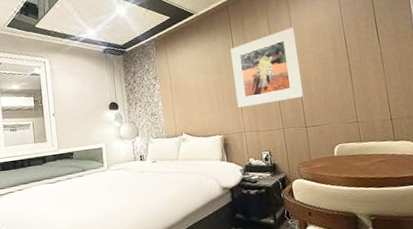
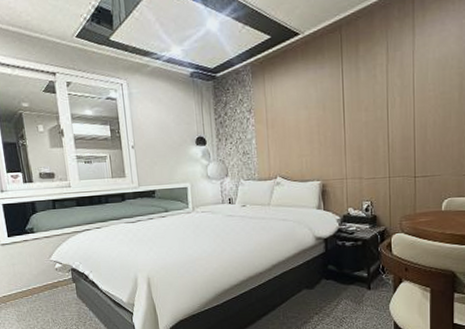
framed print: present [230,27,303,108] -> none [339,57,418,151]

